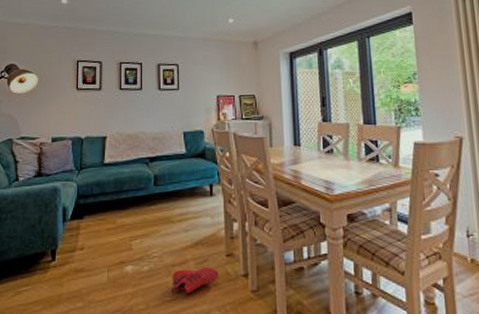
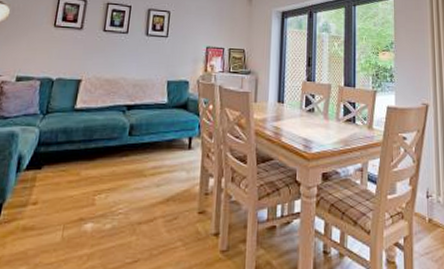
shoe: present [170,268,219,295] -> none [132,226,188,256]

